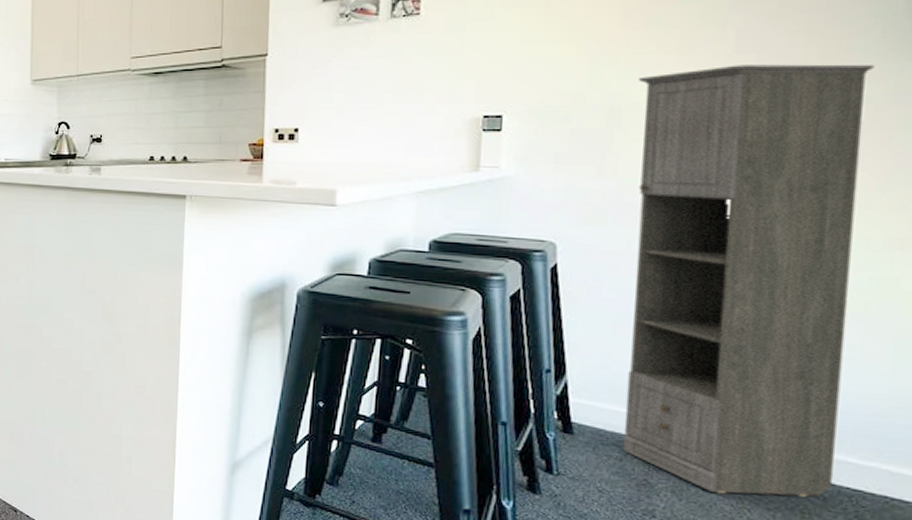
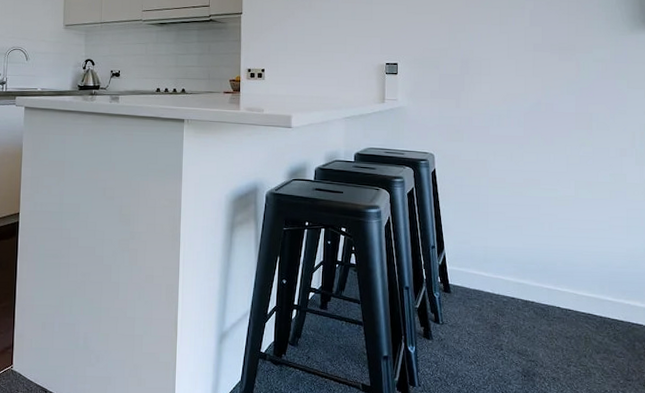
storage cabinet: present [622,64,875,497] -> none [477,34,604,329]

